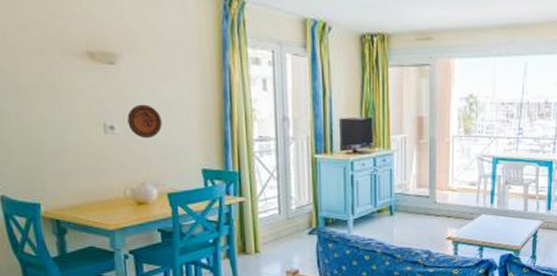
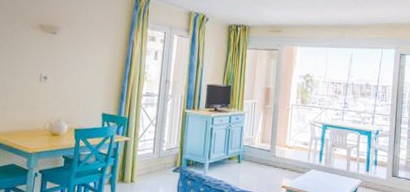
decorative plate: present [127,104,162,139] -> none [57,63,81,88]

